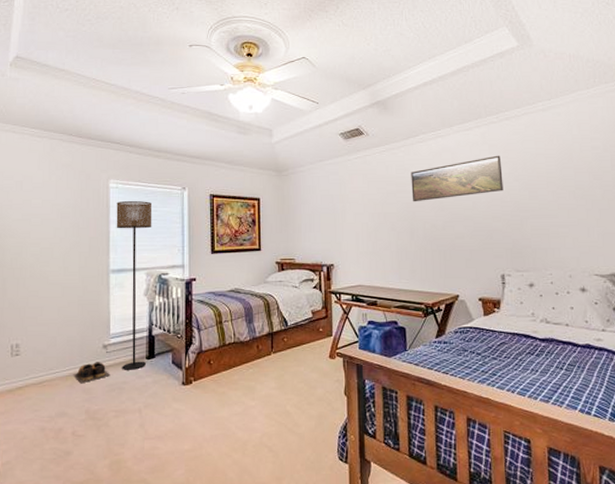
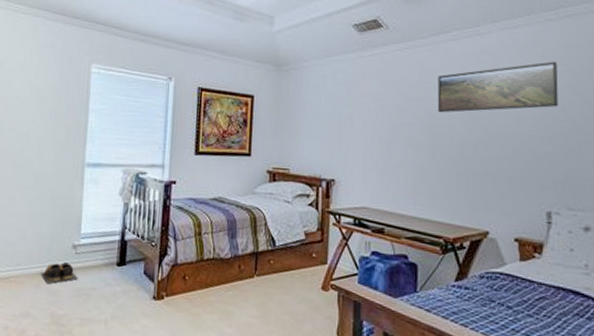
floor lamp: present [116,201,152,370] -> none [90,89,134,276]

